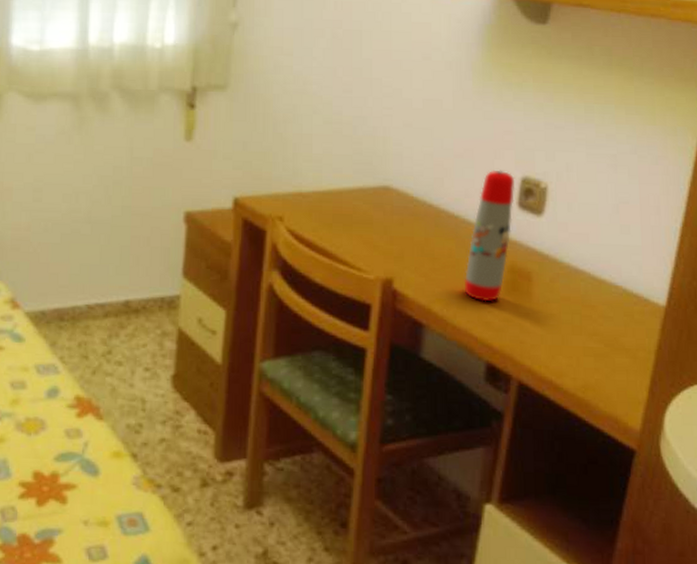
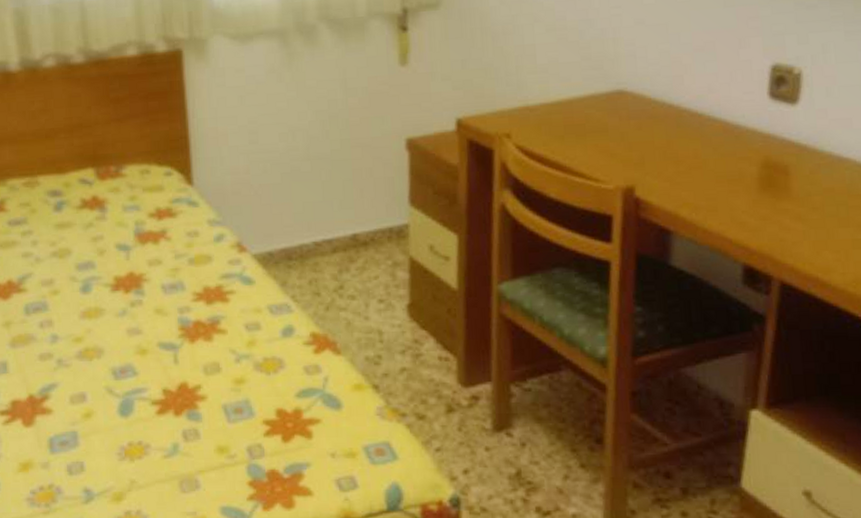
water bottle: present [464,169,515,302] -> none [712,59,765,202]

